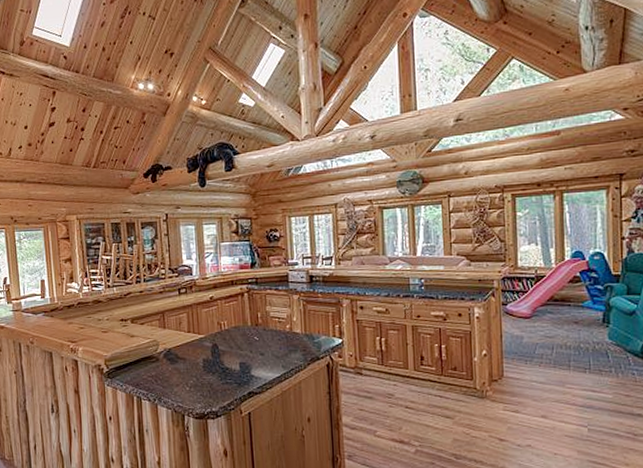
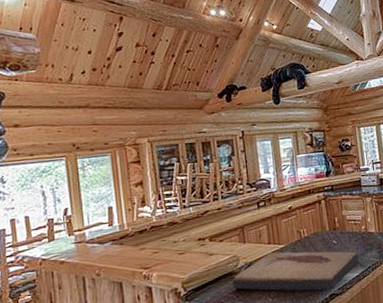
fish fossil: none [151,341,281,387] -> present [232,251,359,291]

